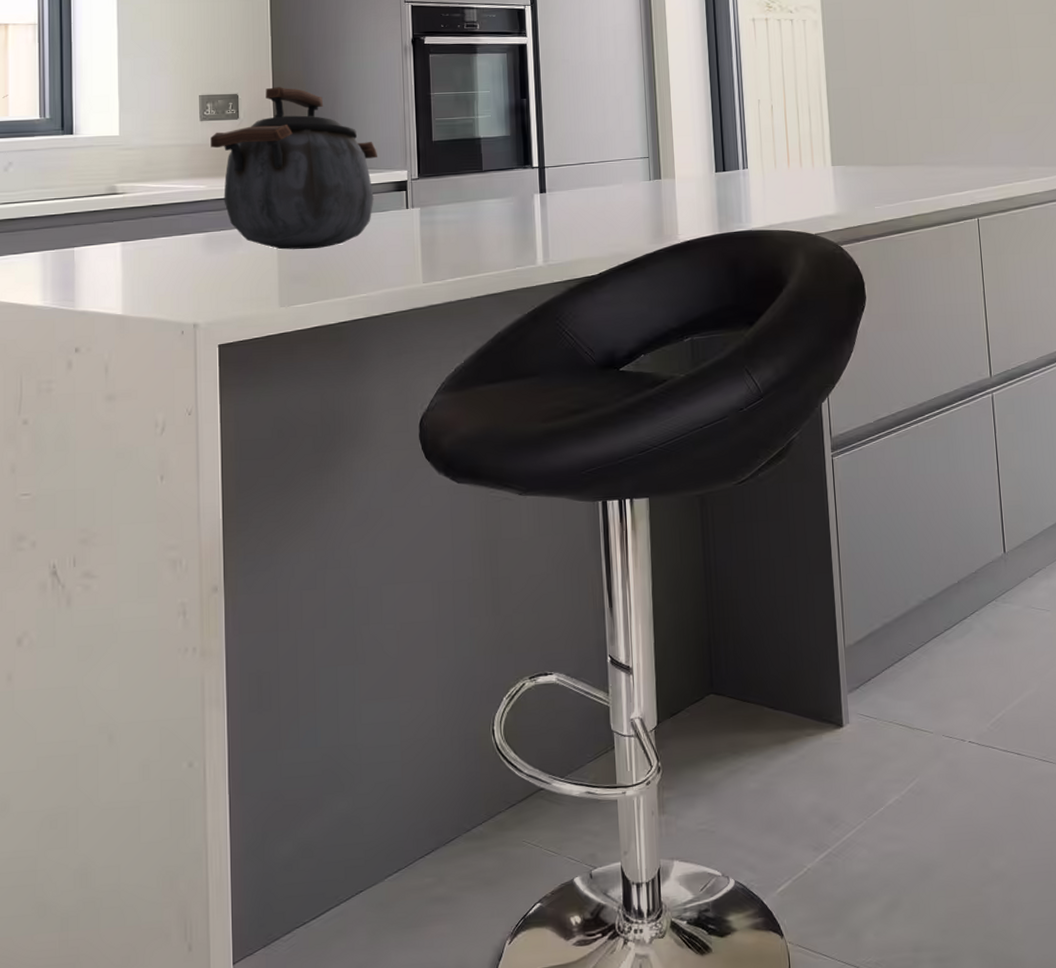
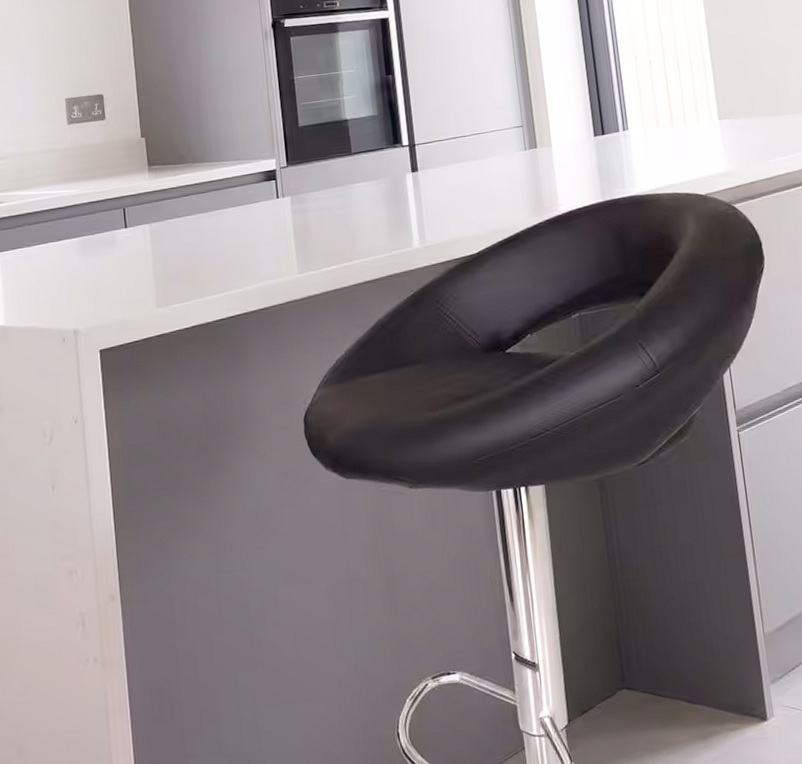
kettle: present [210,87,378,250] -> none [79,83,246,249]

